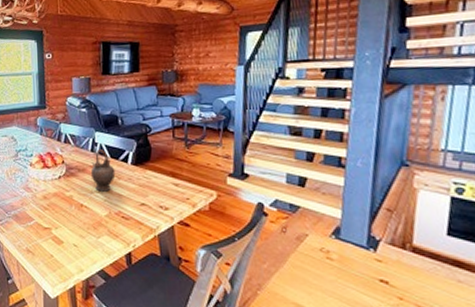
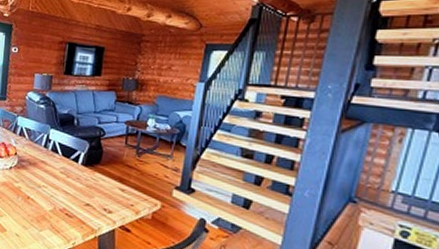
teapot: present [90,149,116,192] -> none [40,146,65,188]

